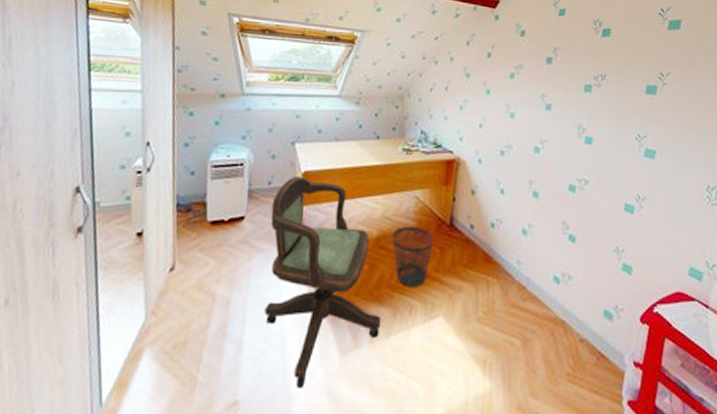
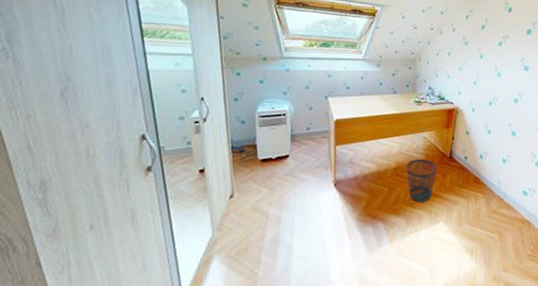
office chair: present [264,177,382,389] -> none [308,124,398,277]

